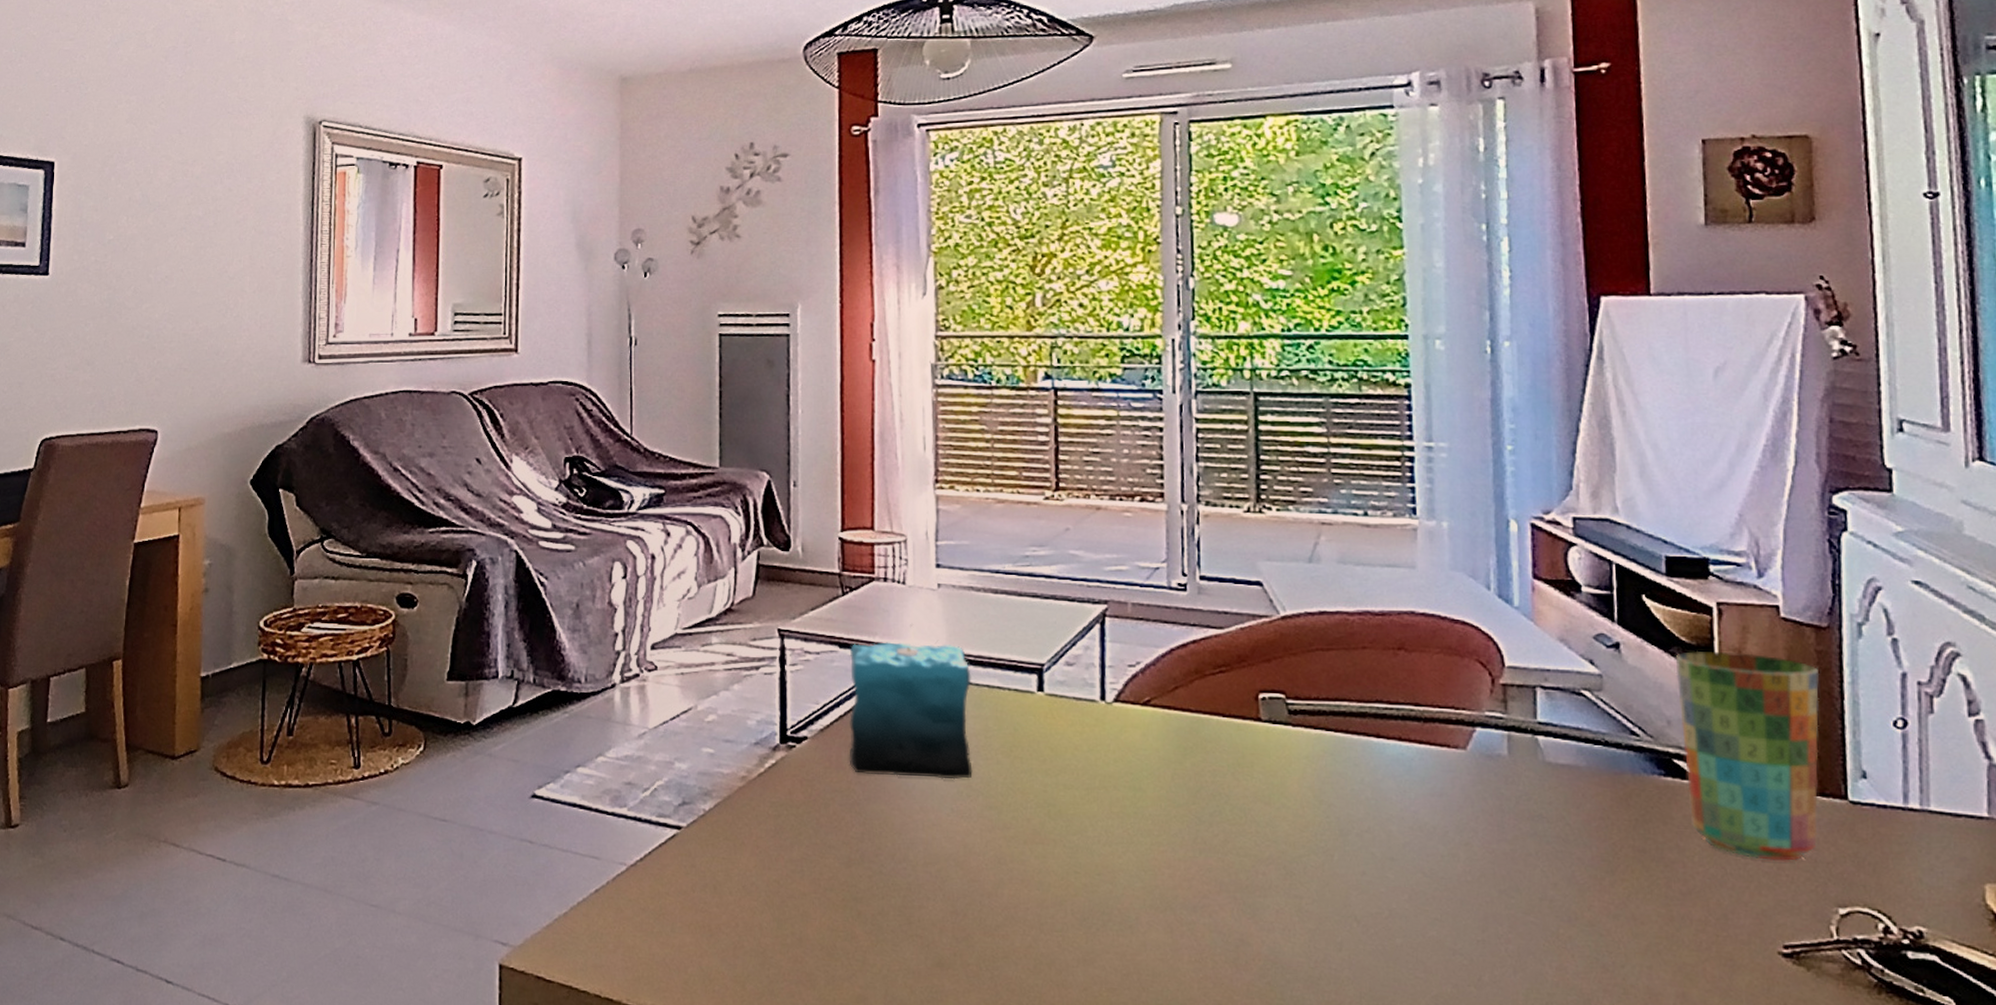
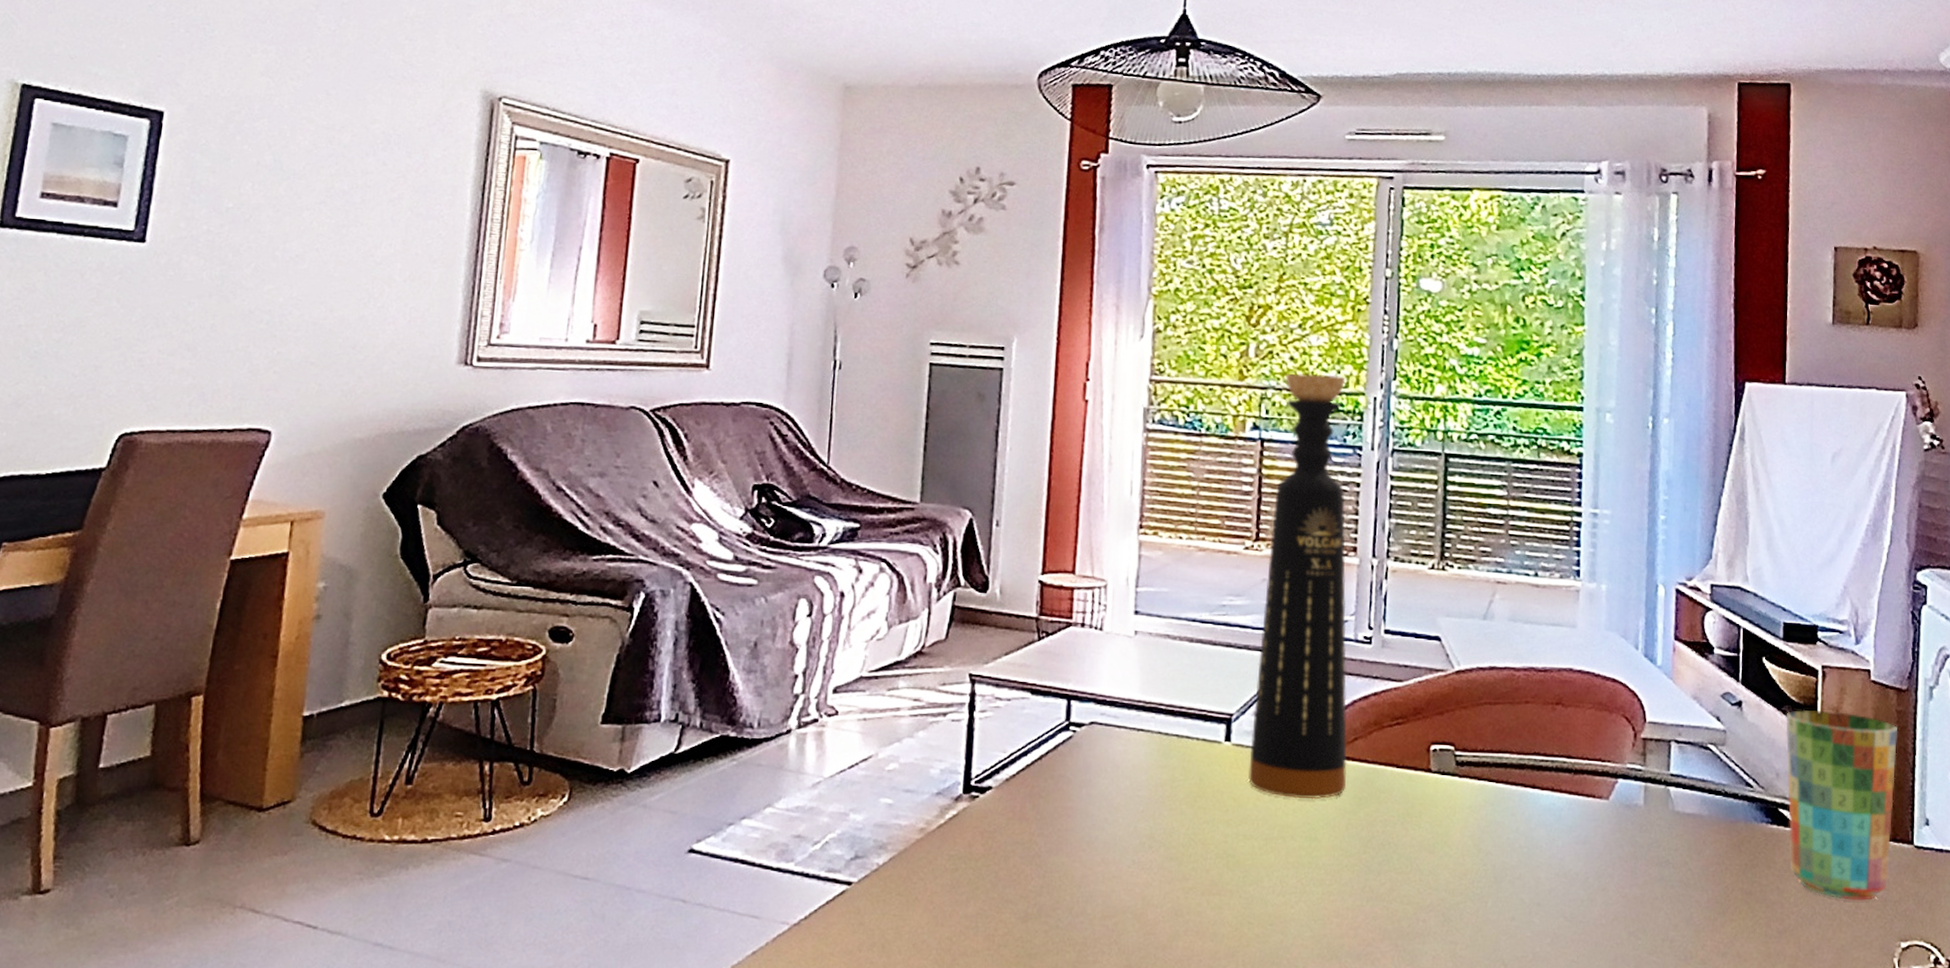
candle: present [849,610,973,780] -> none [1033,656,1162,831]
bottle: none [1064,318,1168,749] -> present [1248,373,1347,800]

